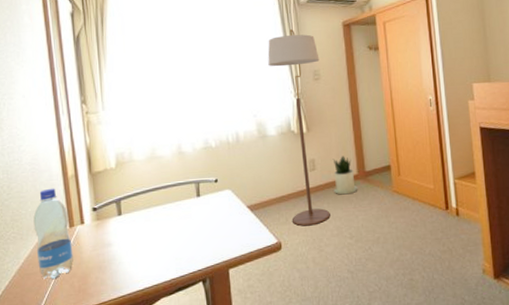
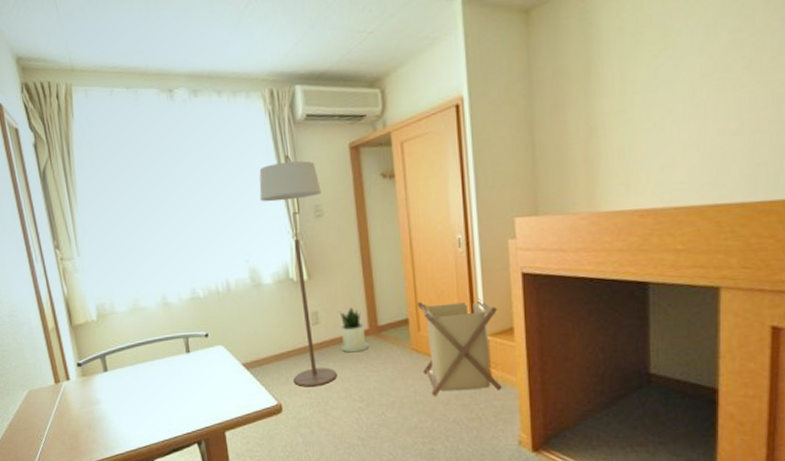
bottle: present [33,188,73,279] -> none [18,341,63,436]
laundry basket: none [397,148,468,232] -> present [417,298,502,396]

